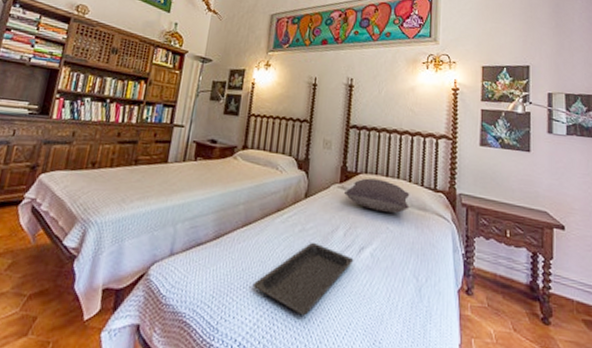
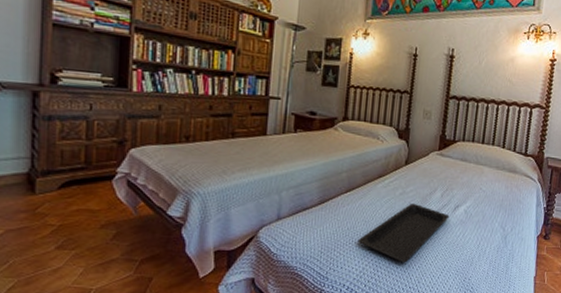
pillow: present [343,178,410,213] -> none [441,145,503,175]

